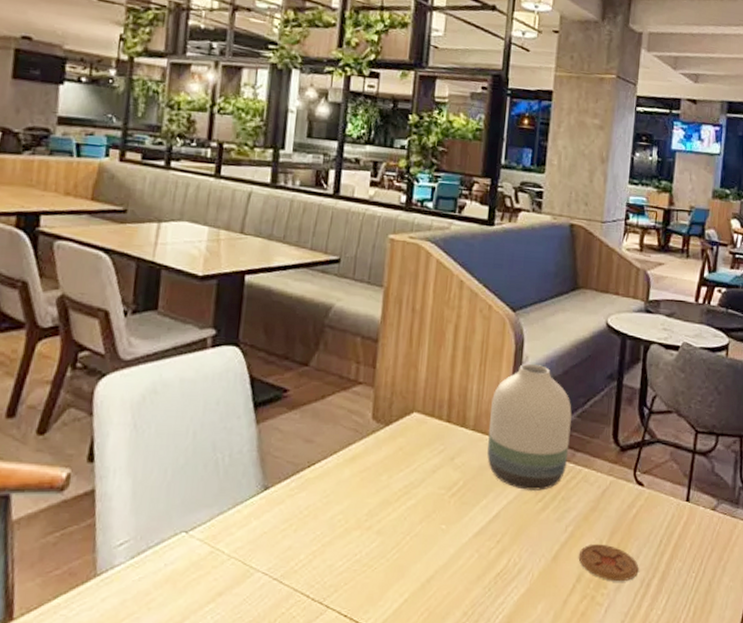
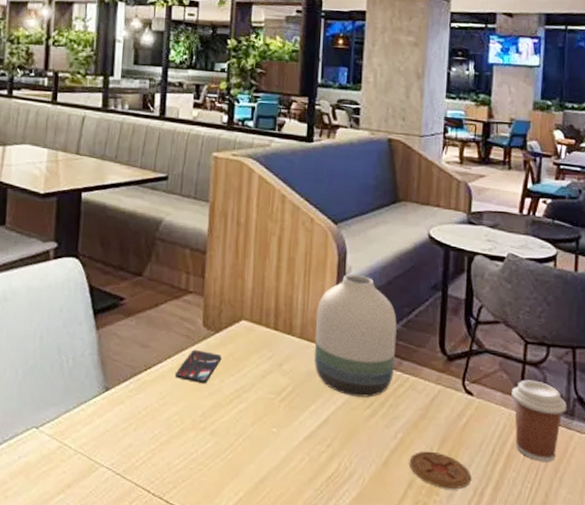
smartphone: none [340,444,391,480] -> present [174,349,222,383]
coffee cup: none [680,469,732,550] -> present [511,380,567,461]

